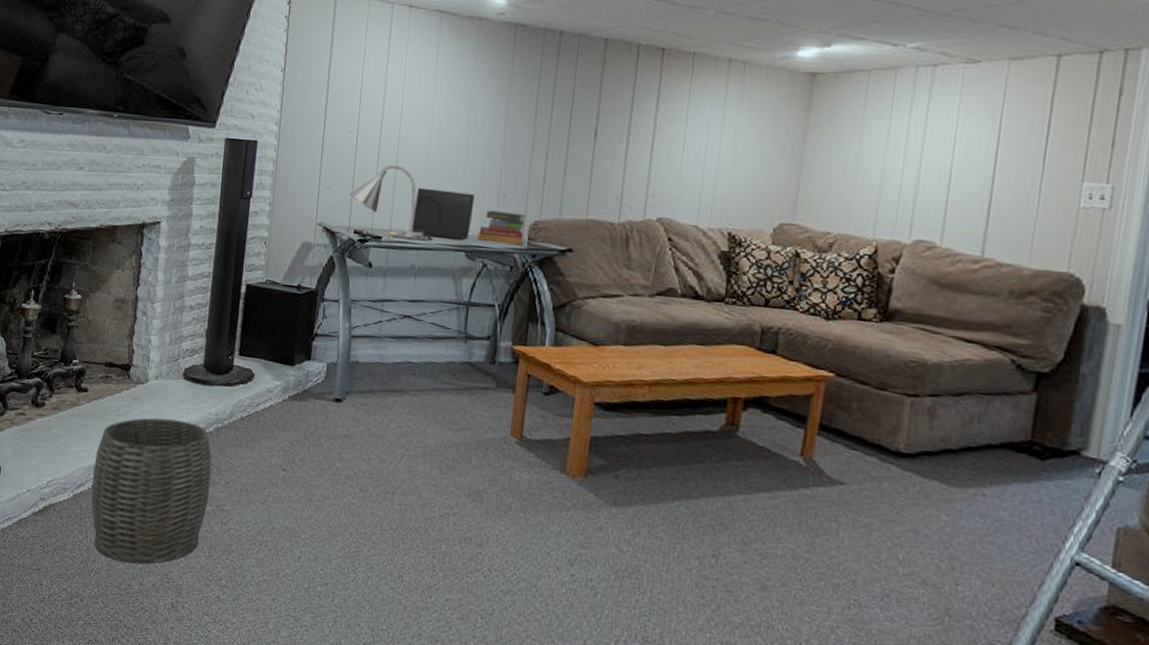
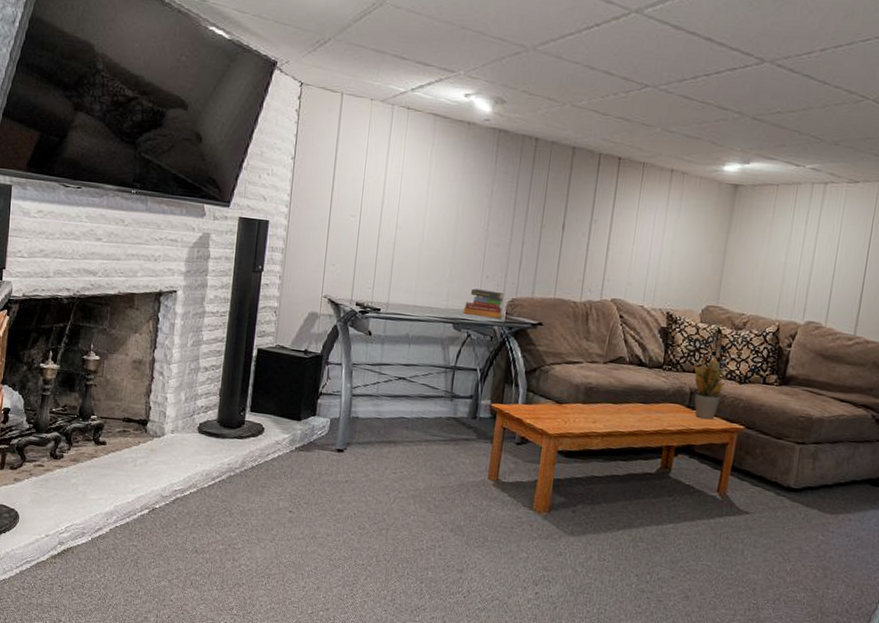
woven basket: present [91,418,212,564] -> none [108,468,224,599]
table lamp: present [347,164,433,241] -> none [350,246,426,313]
laptop: present [408,187,475,241] -> none [403,267,462,314]
potted plant: none [763,284,811,366] -> present [692,355,729,420]

